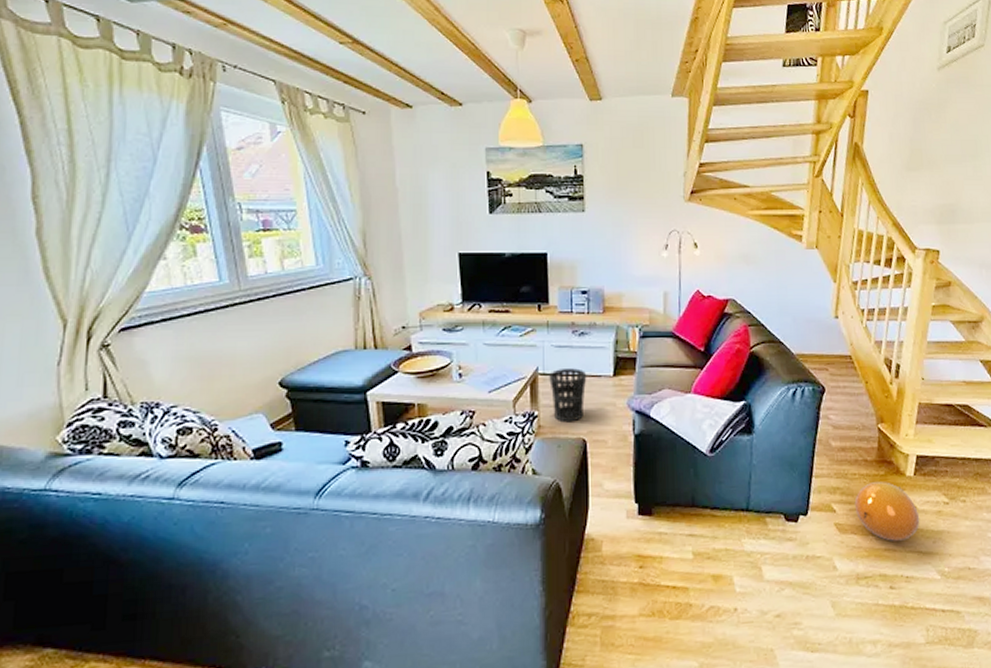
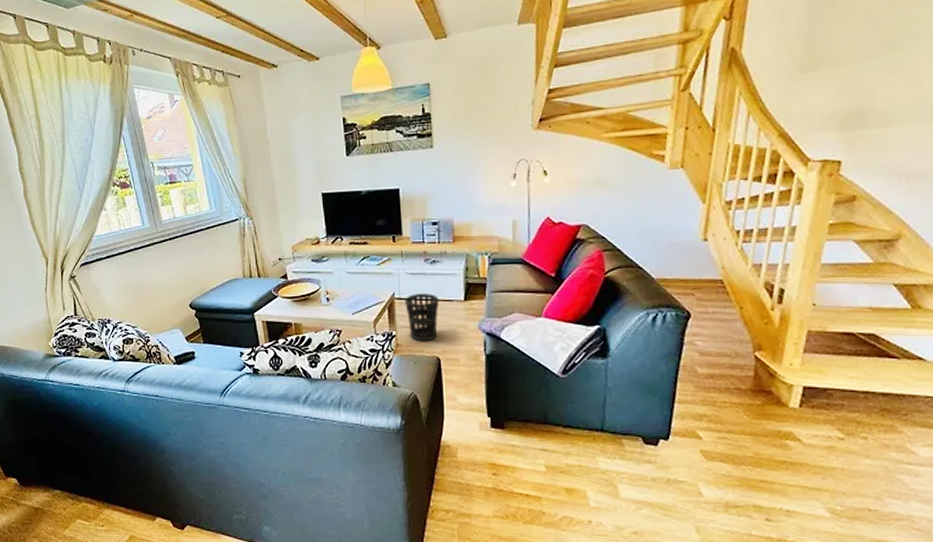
ball: present [854,482,920,541] -> none [724,412,806,473]

